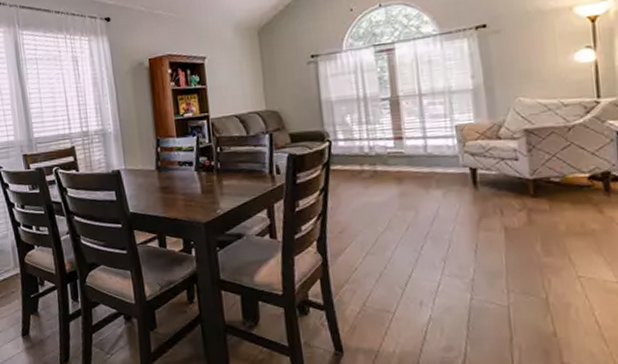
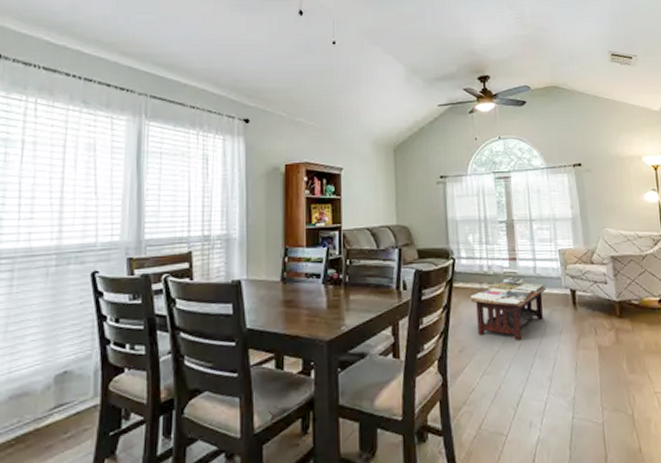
coffee table: none [349,157,439,222] -> present [470,277,546,340]

